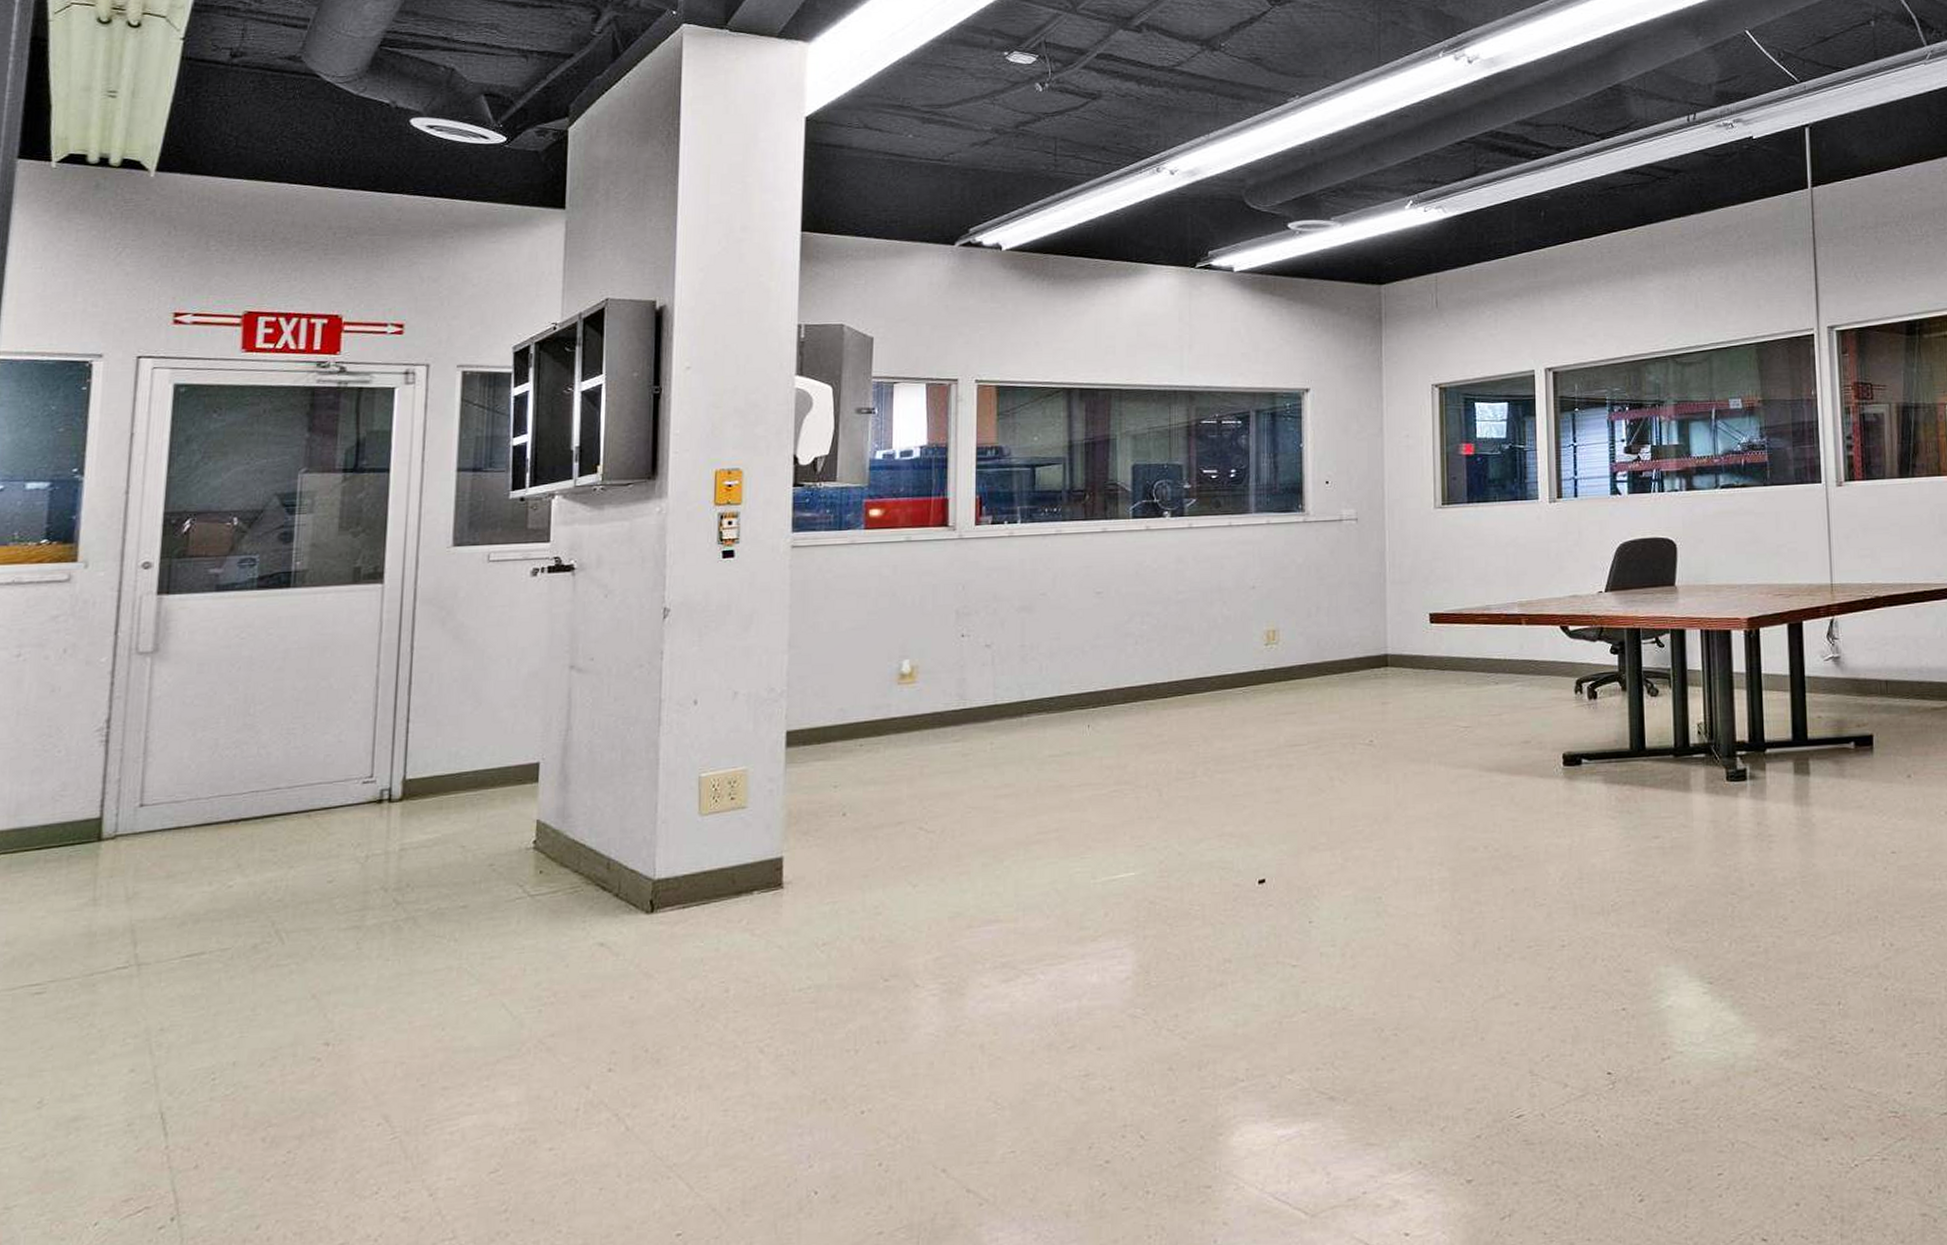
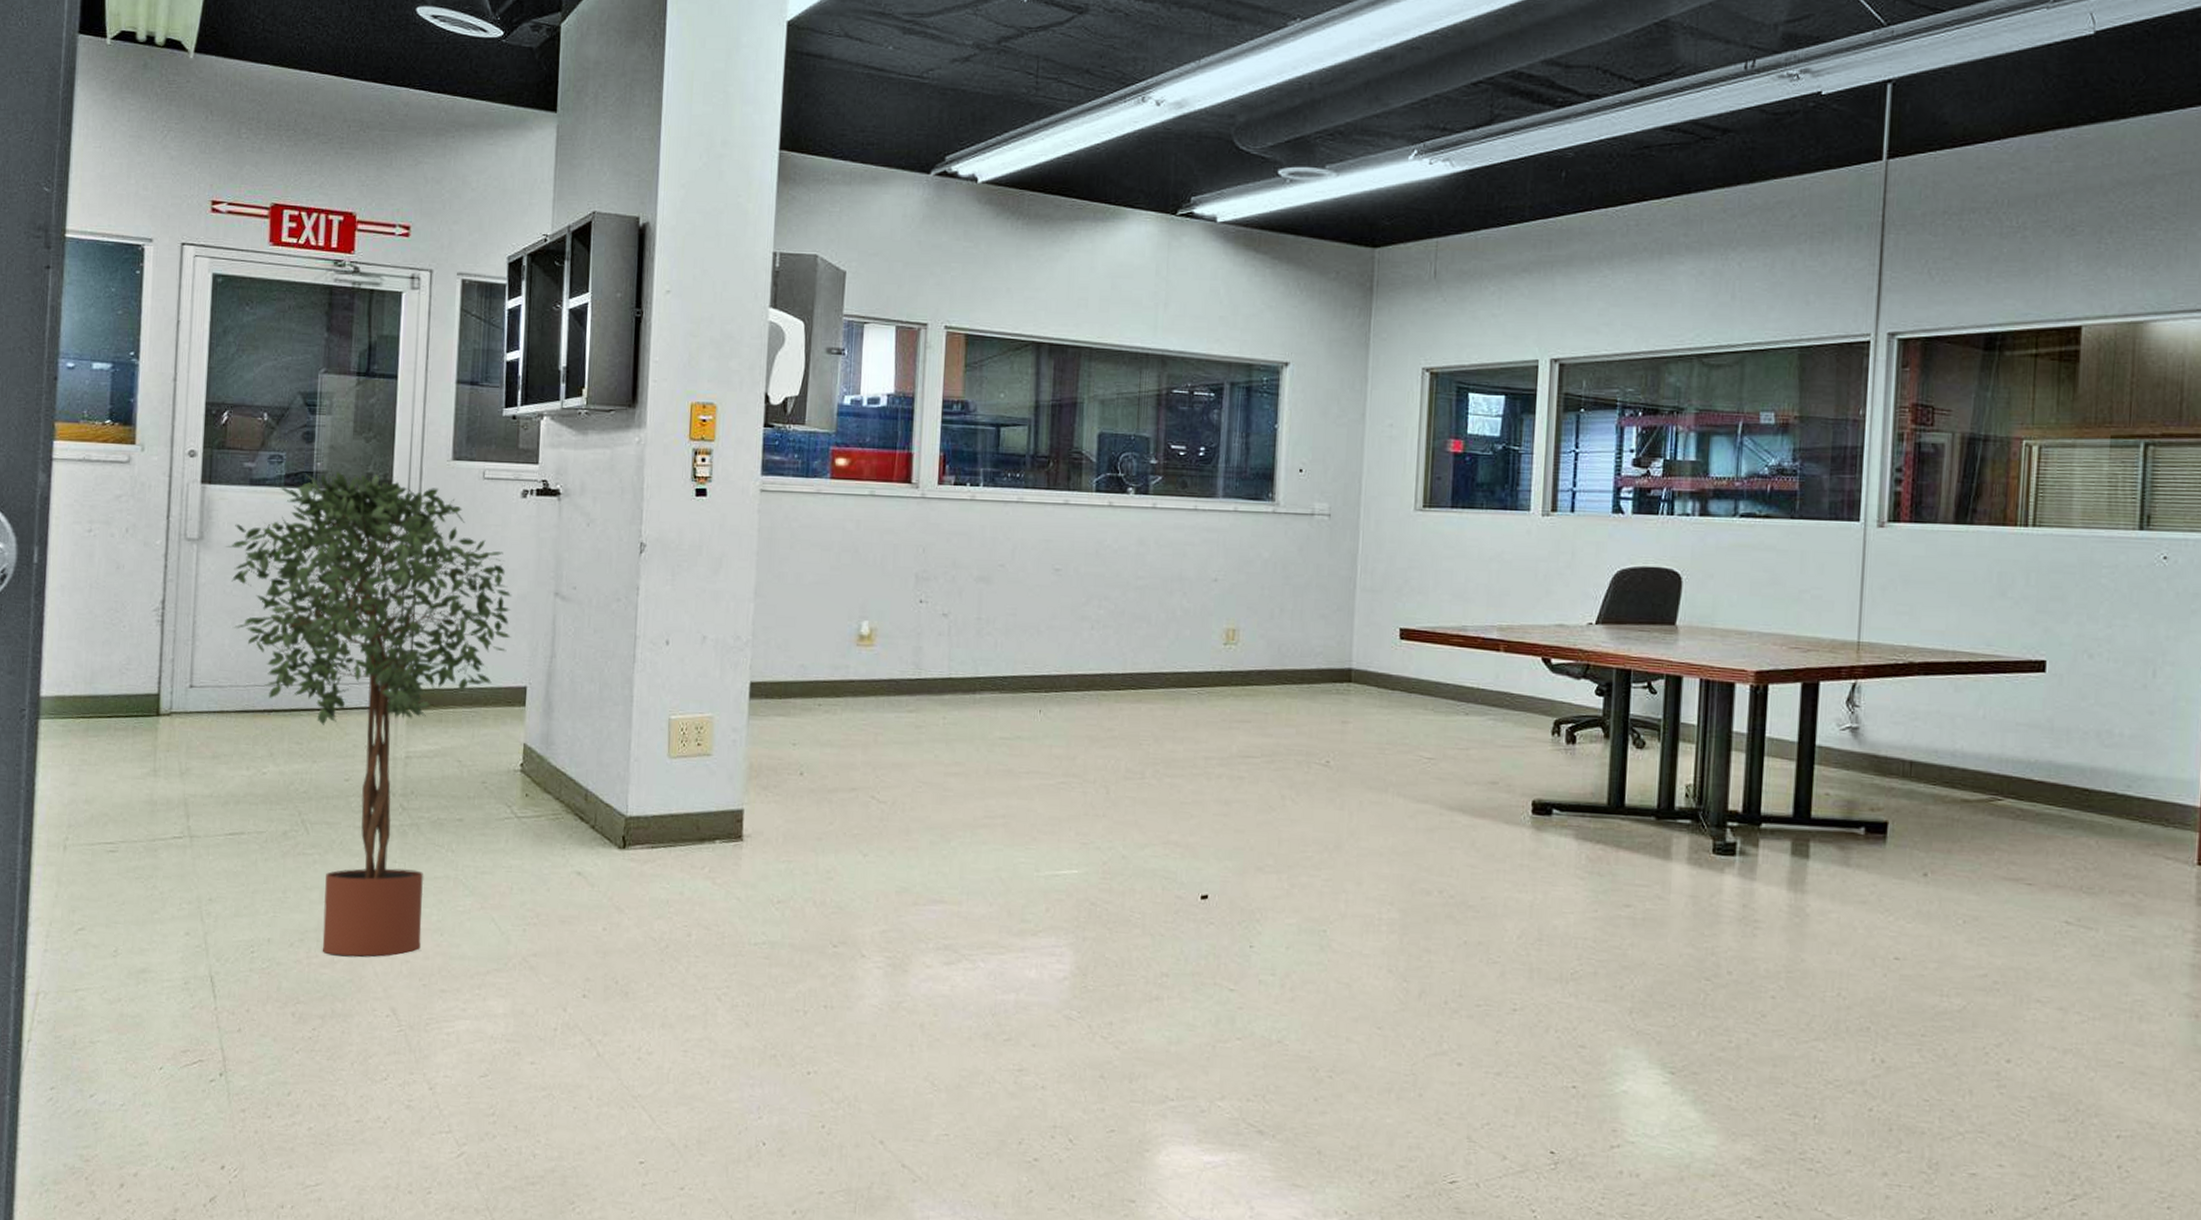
potted tree: none [186,568,522,1069] -> present [226,472,512,957]

